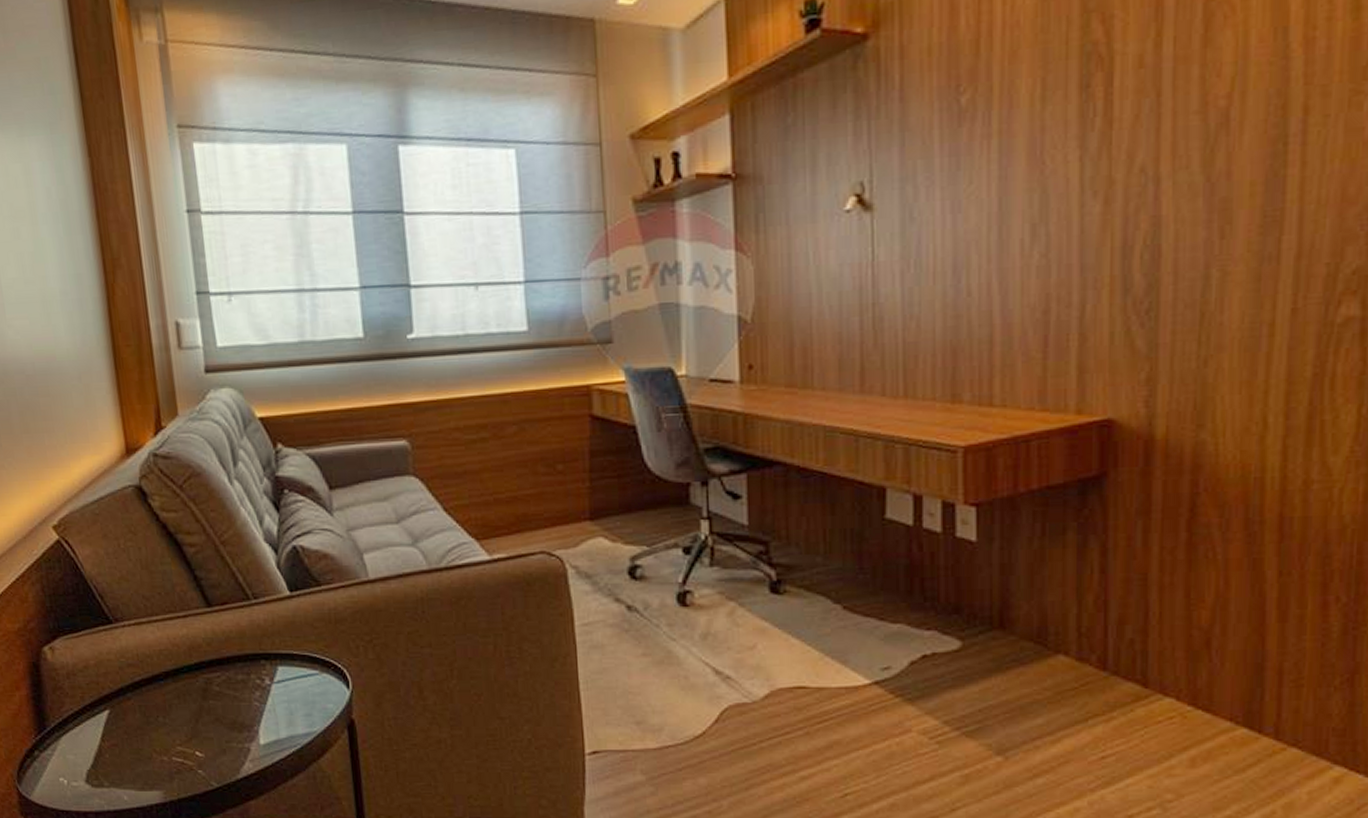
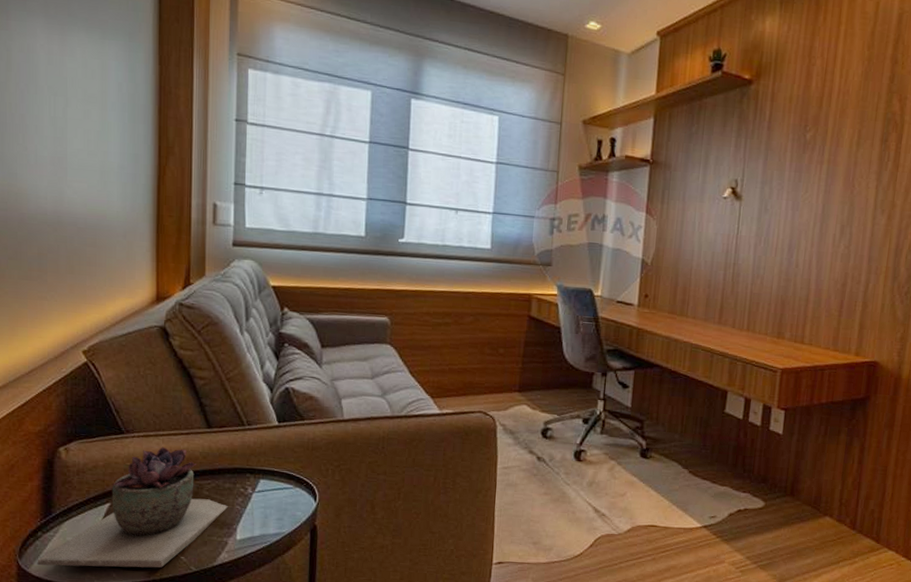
succulent plant: none [38,635,244,791] -> present [37,447,228,568]

